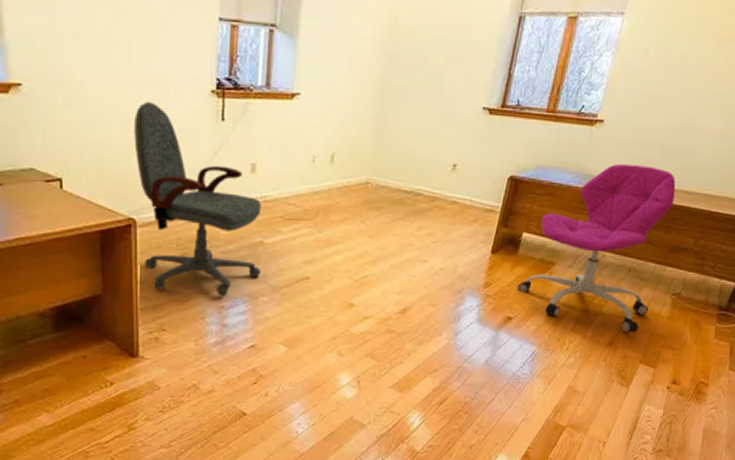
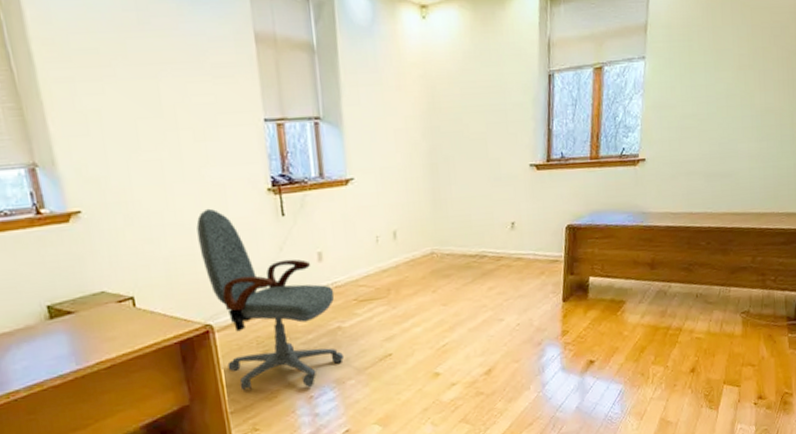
office chair: present [517,164,676,333] -> none [593,195,725,358]

